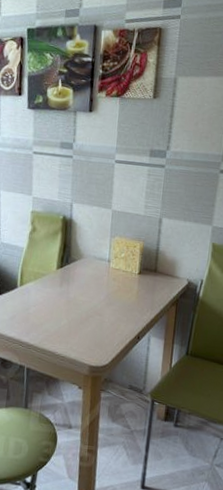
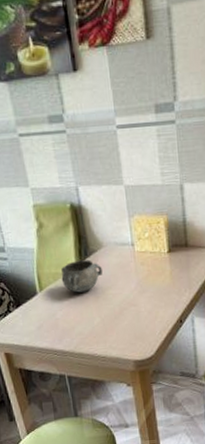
decorative bowl: none [41,265,78,294] -> present [61,260,103,293]

